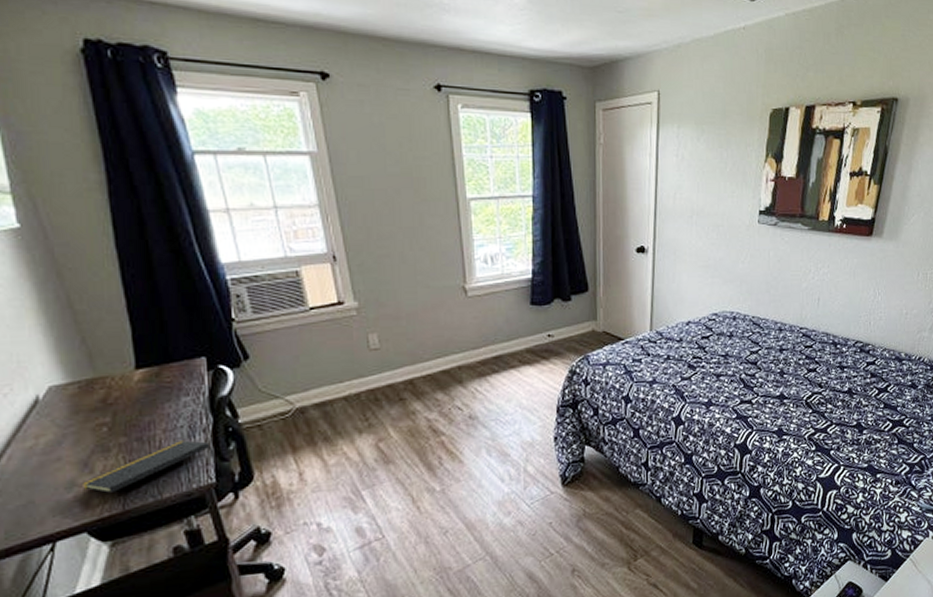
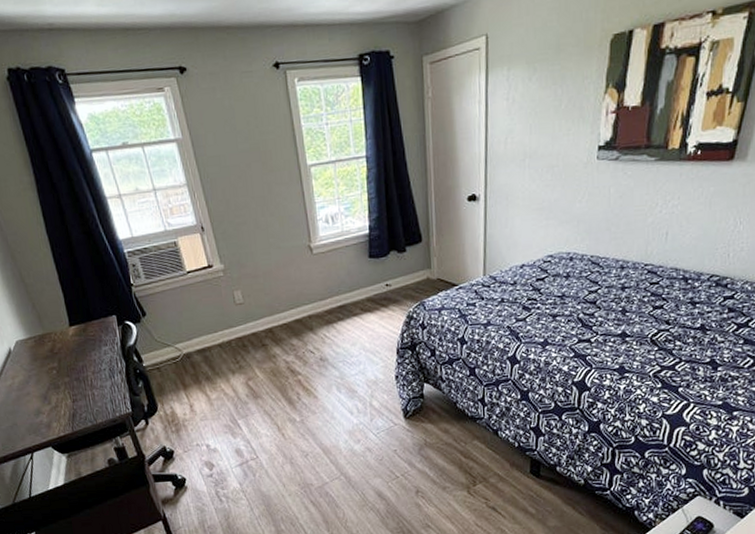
notepad: present [81,440,215,494] -> none [44,380,129,419]

